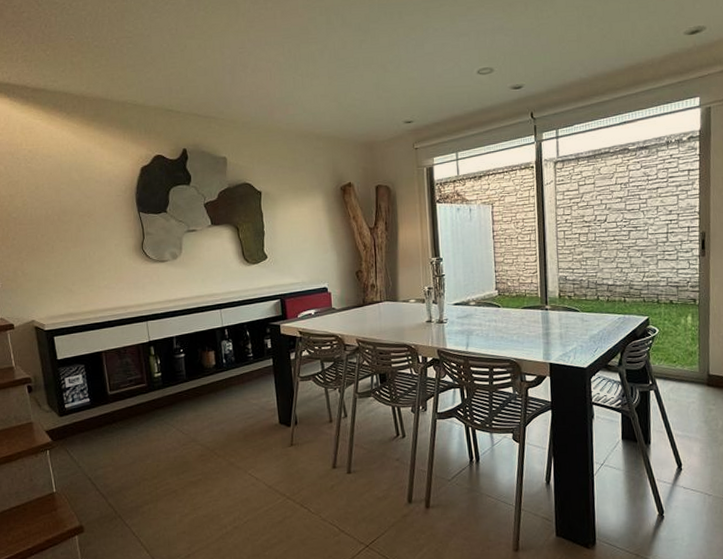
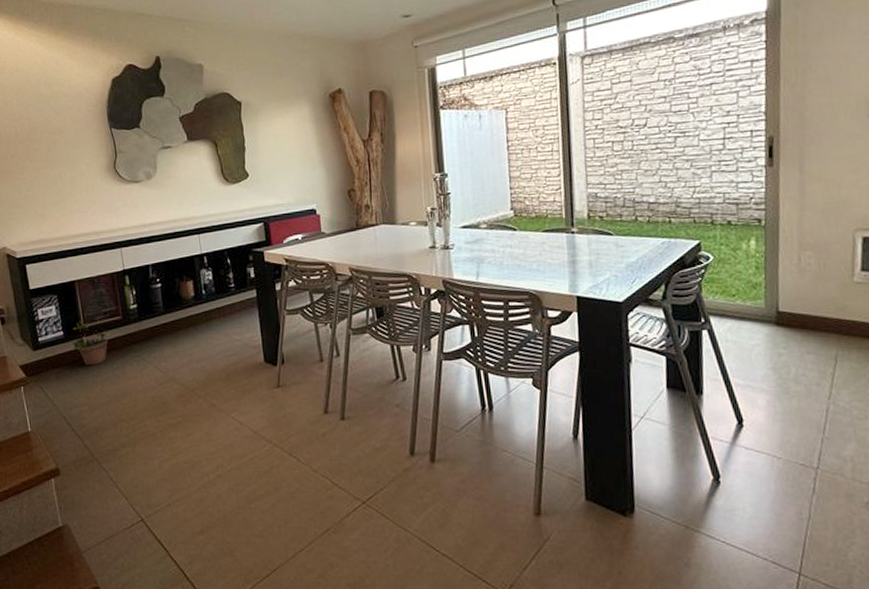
potted plant: none [97,383,138,430] -> present [71,315,113,366]

